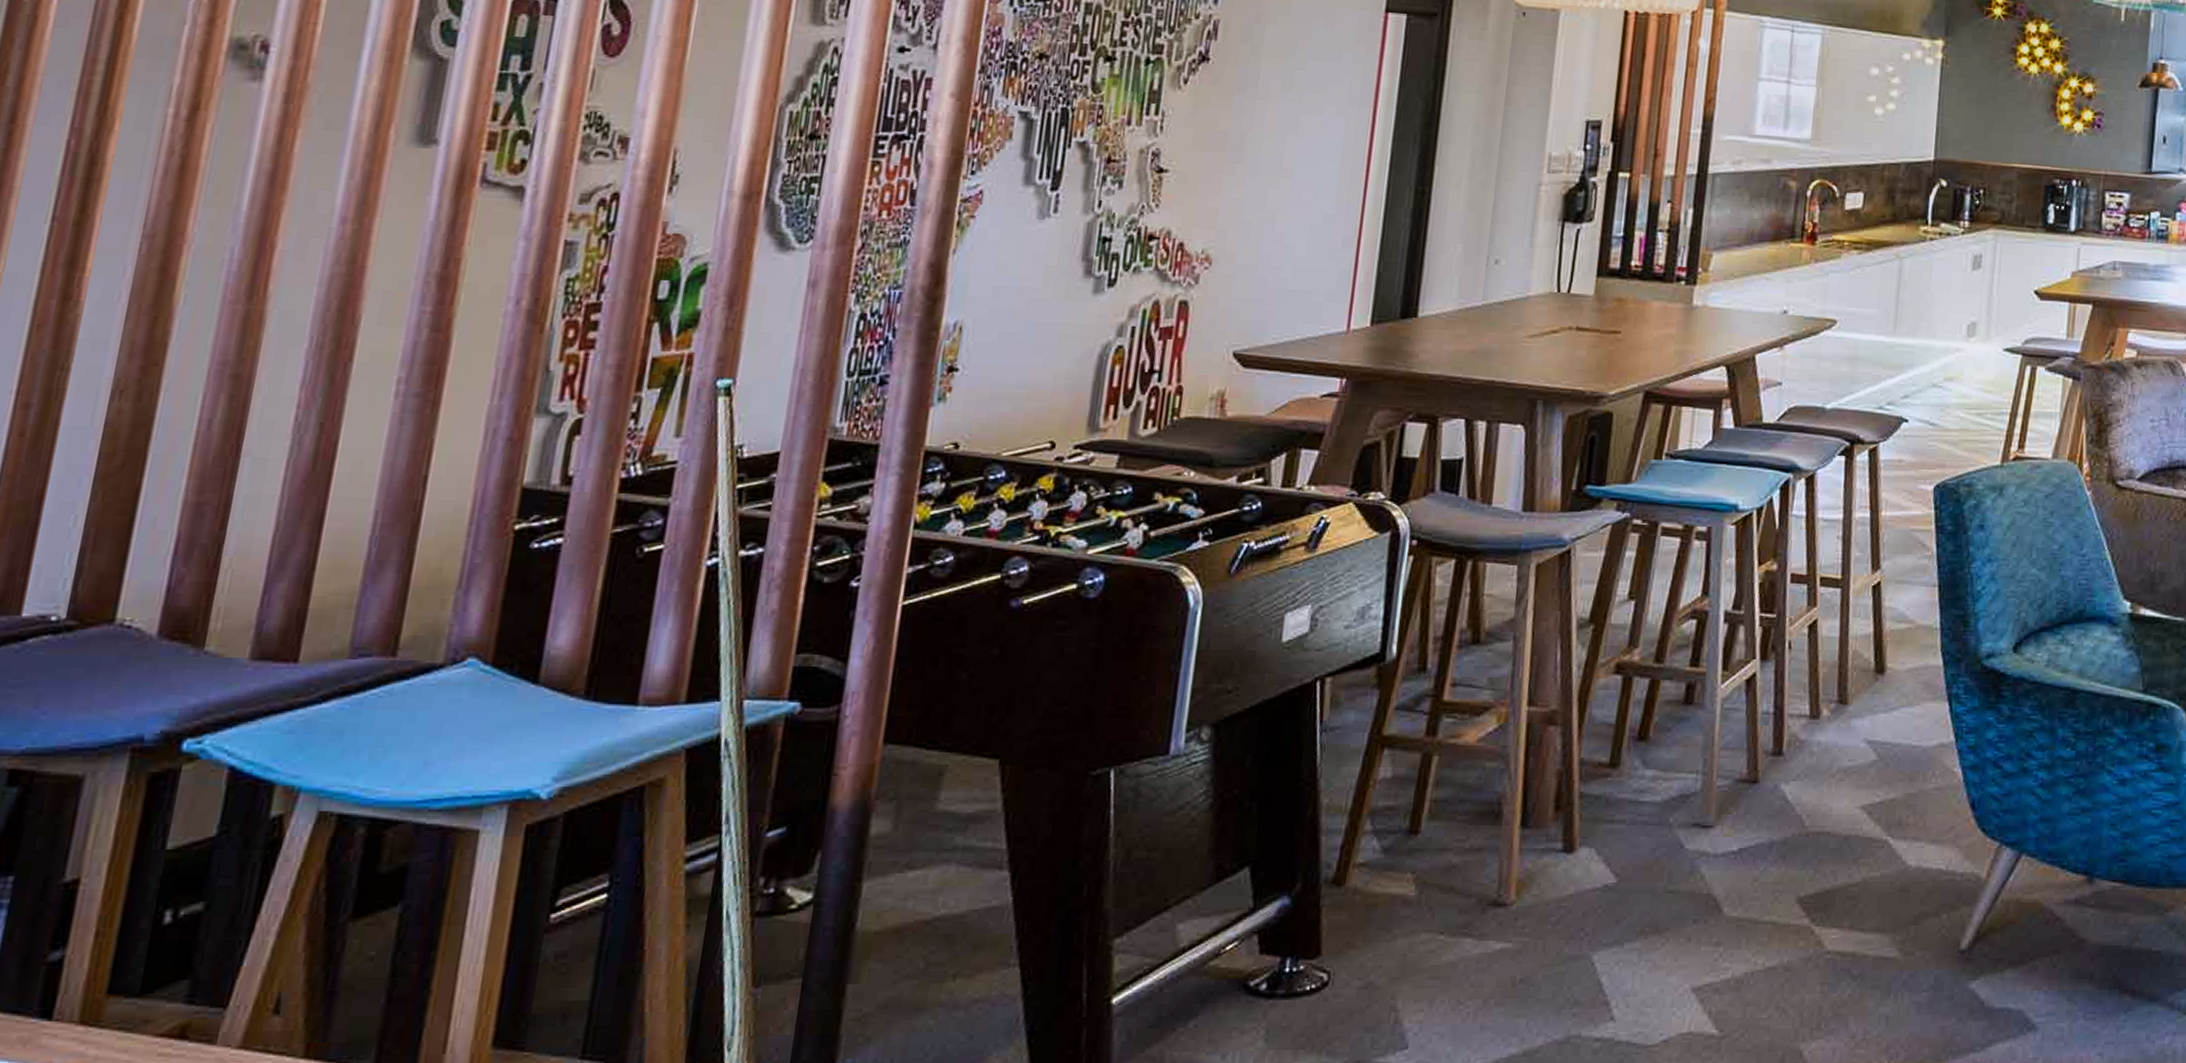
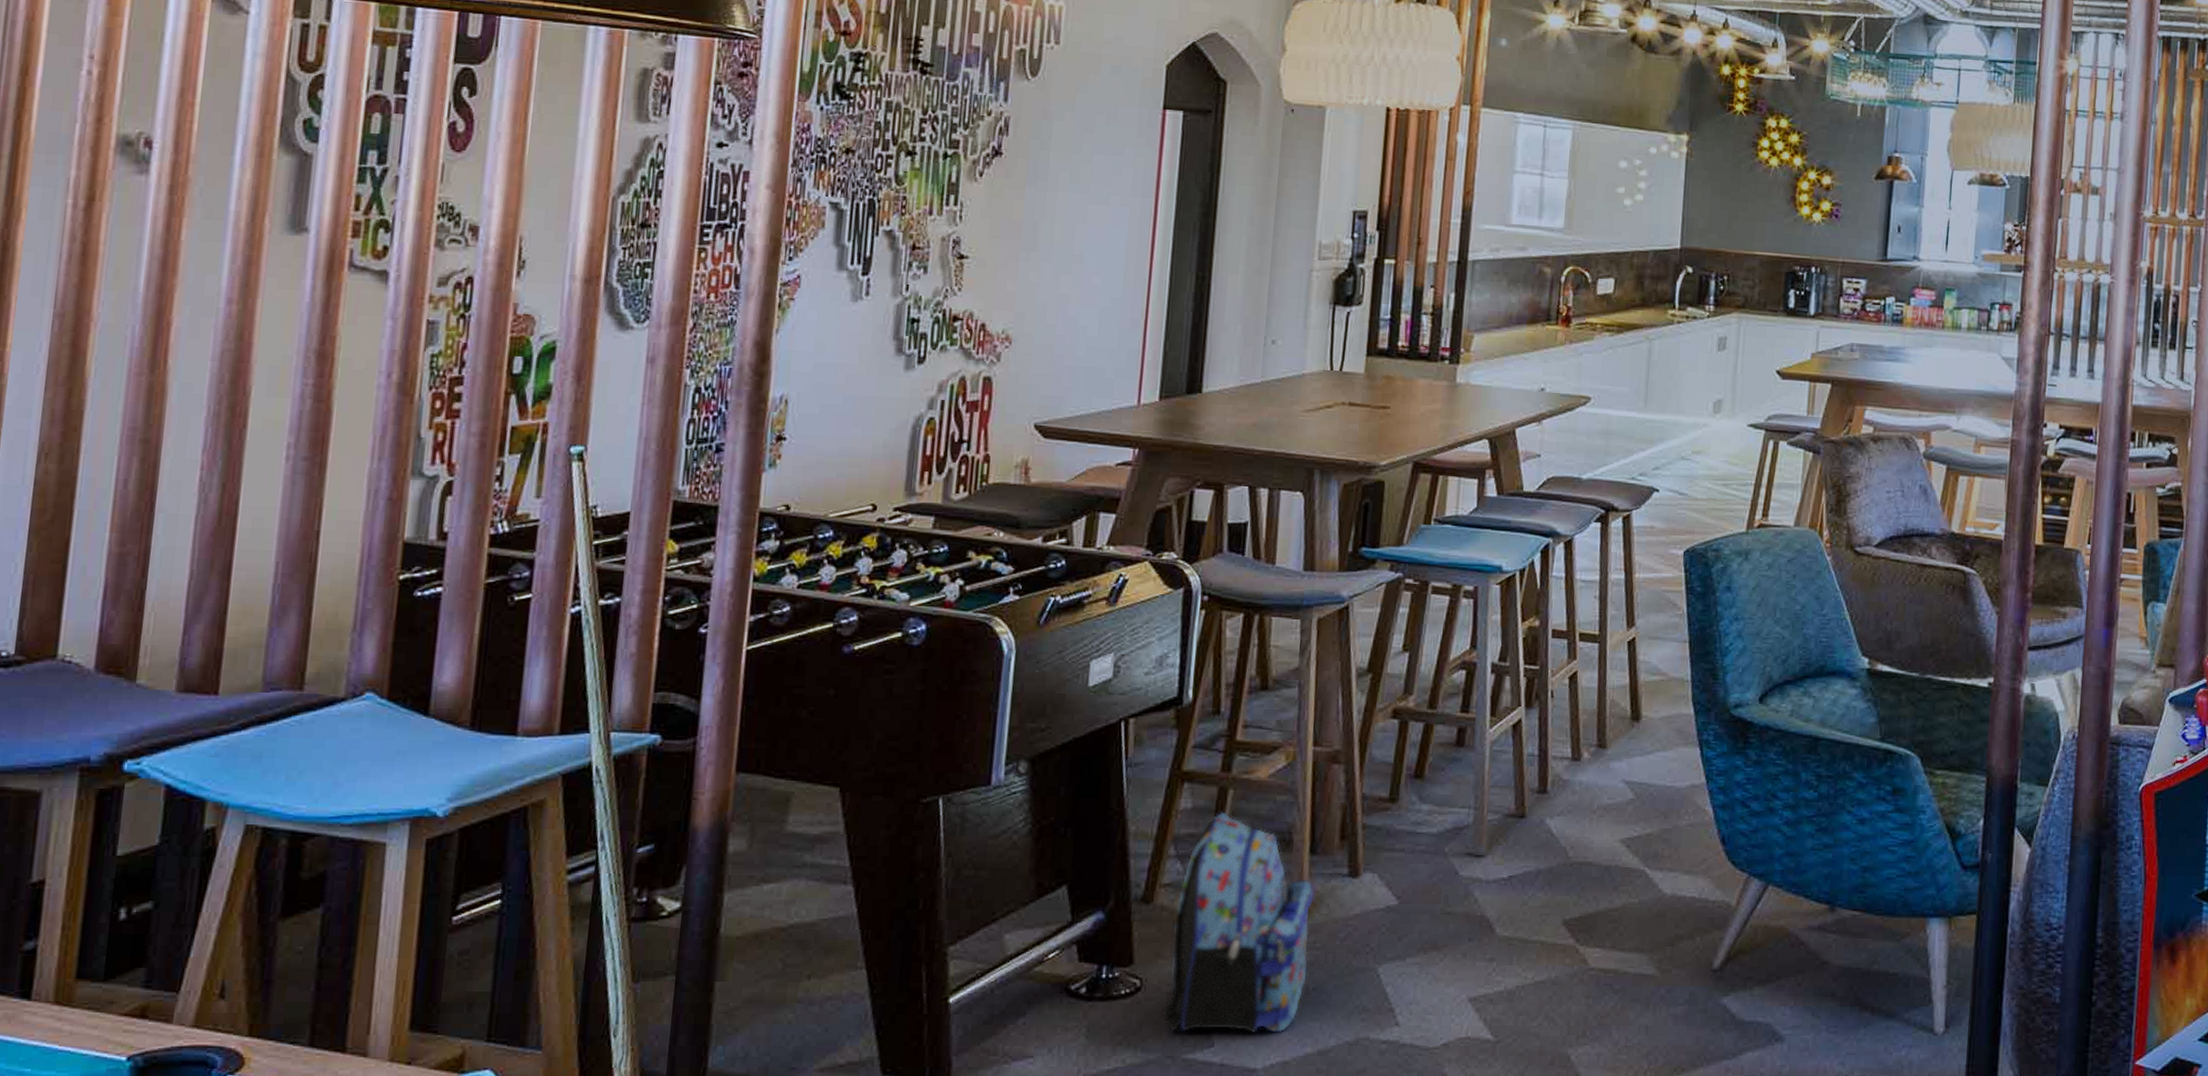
backpack: none [1350,781,1525,1034] -> present [1161,811,1314,1034]

